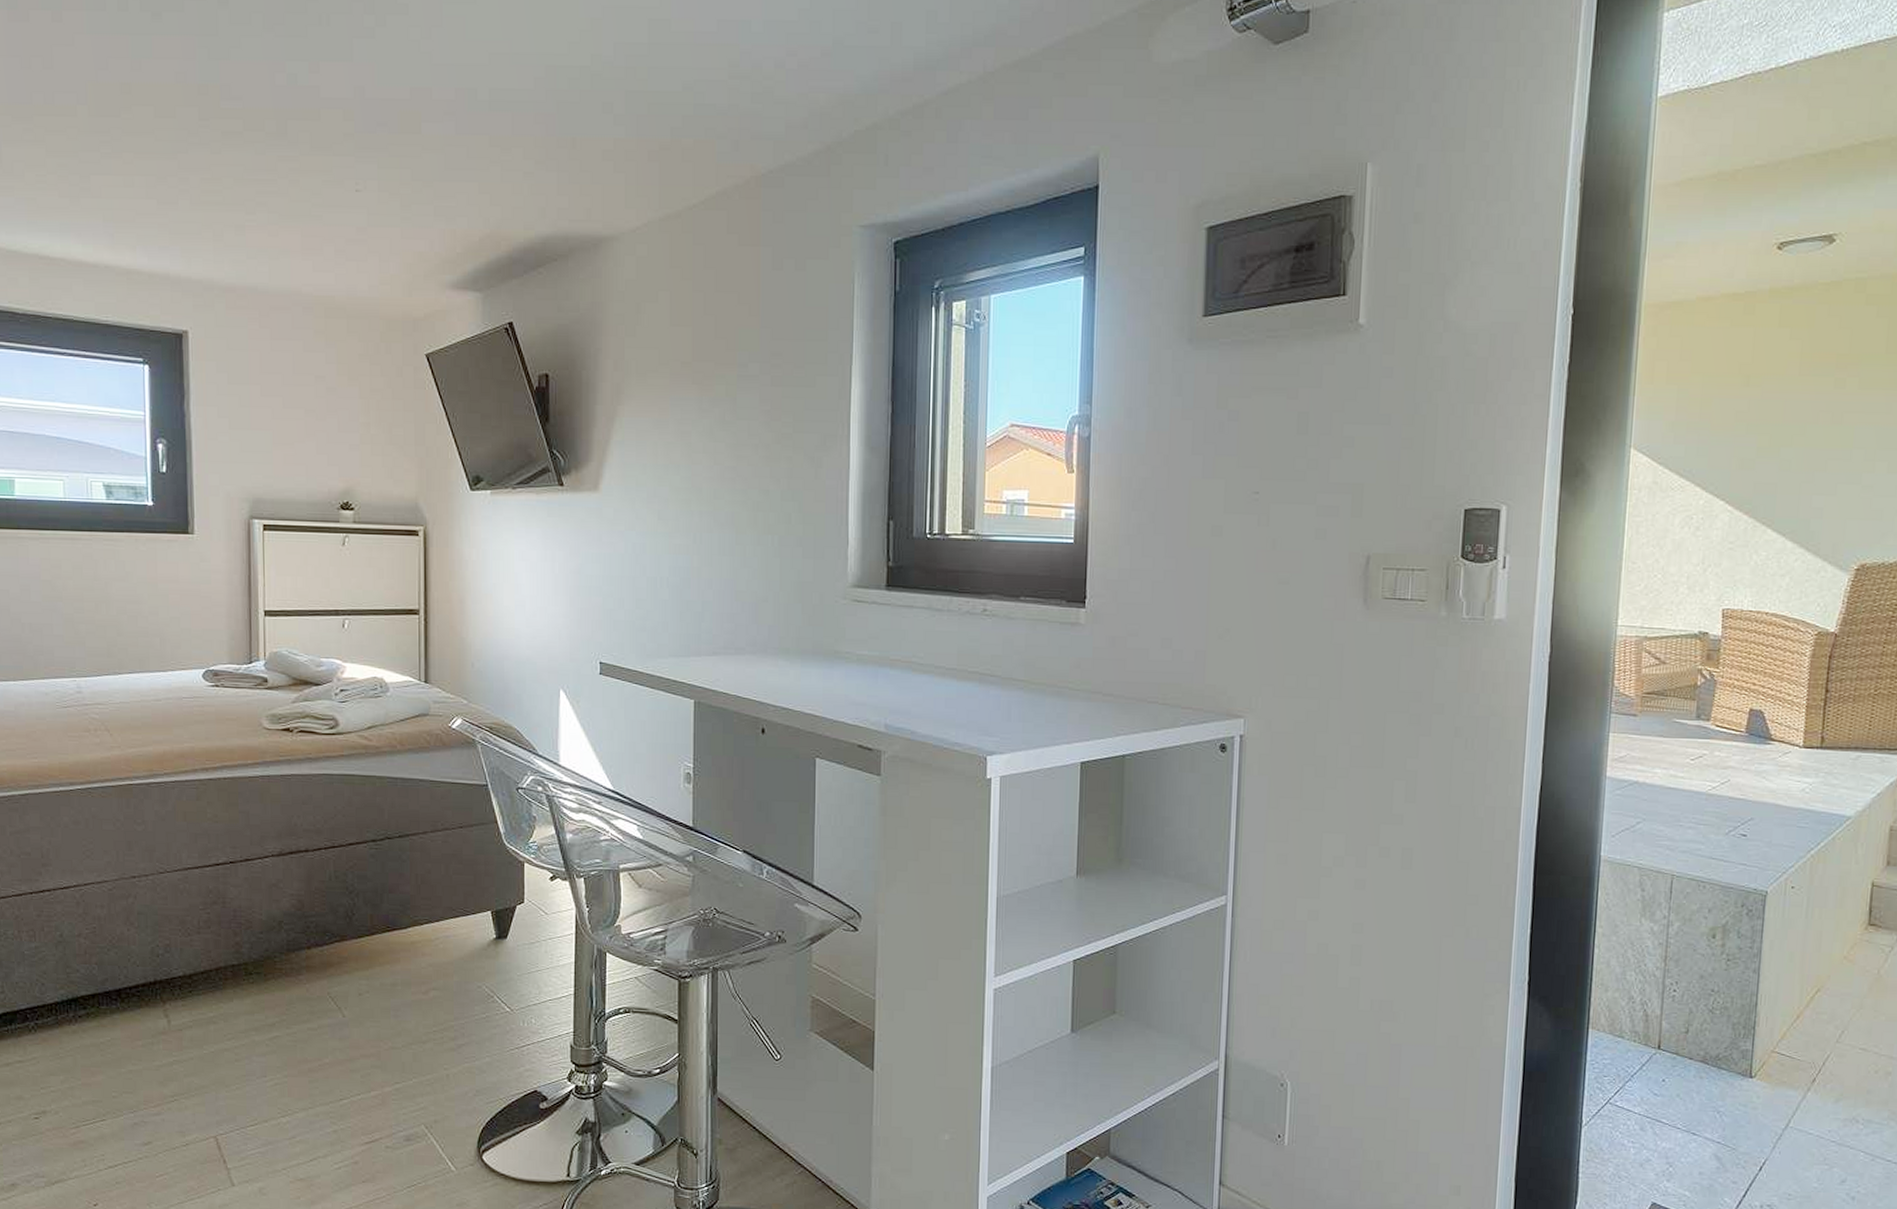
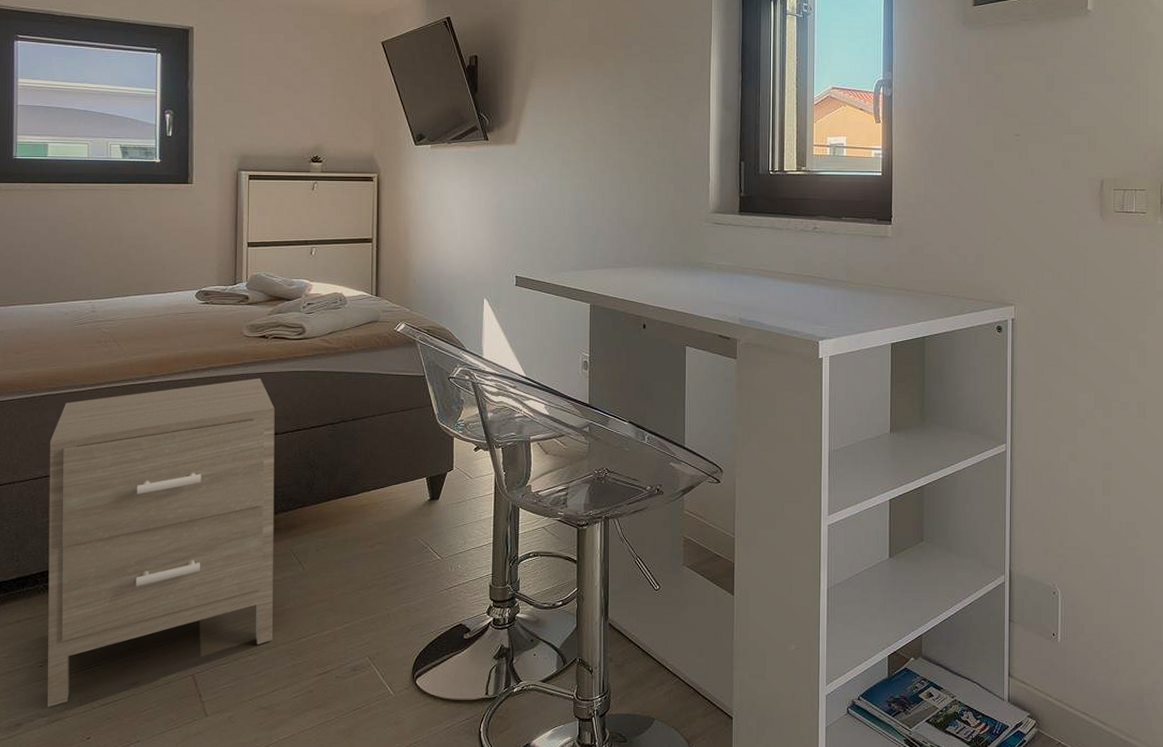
nightstand: none [33,781,310,1167] -> present [48,378,275,707]

